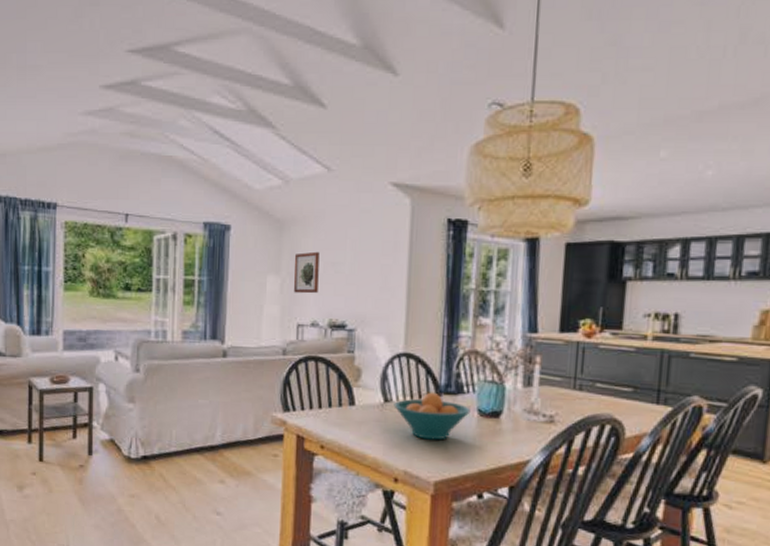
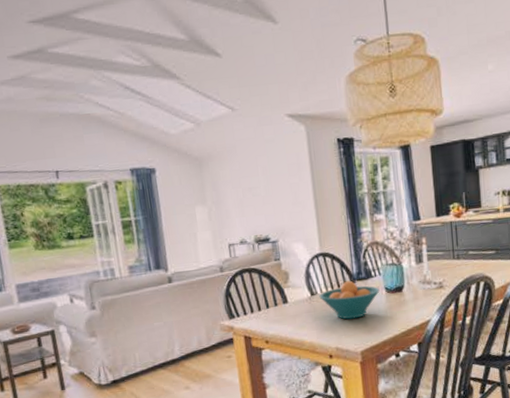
wall art: present [294,251,320,294] -> none [216,180,241,219]

